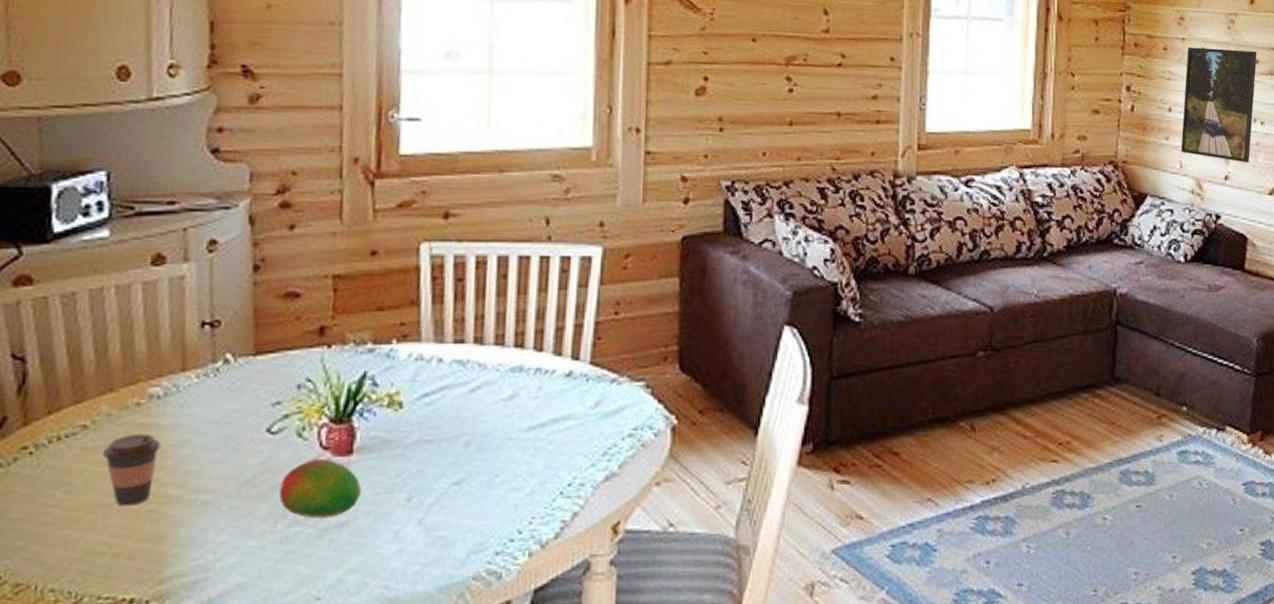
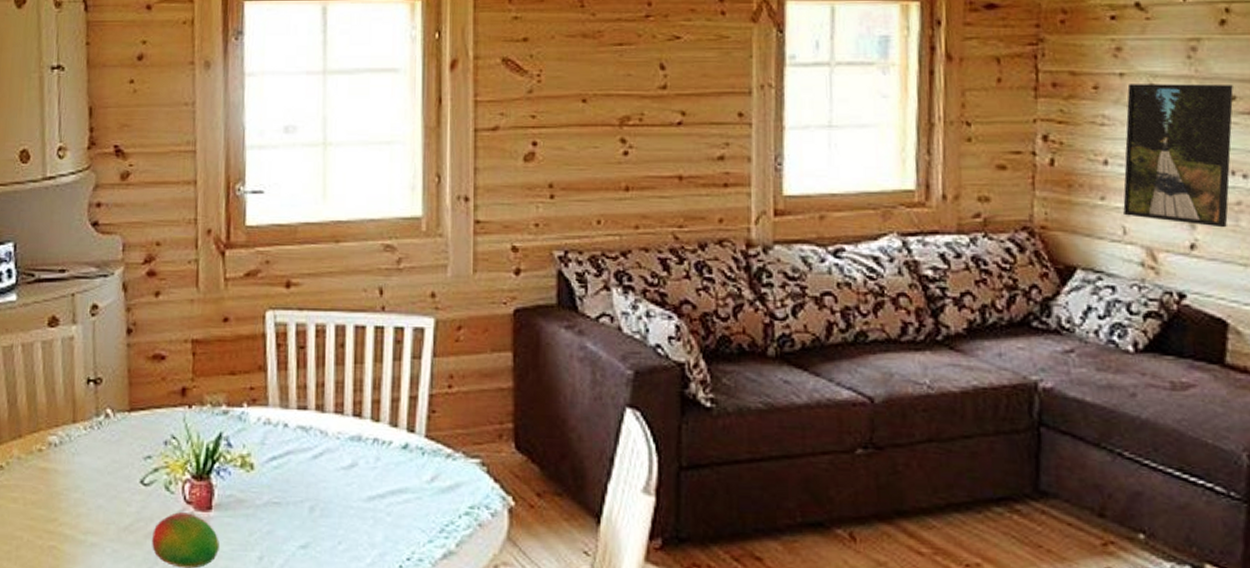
coffee cup: present [103,433,162,506] -> none [15,476,59,541]

